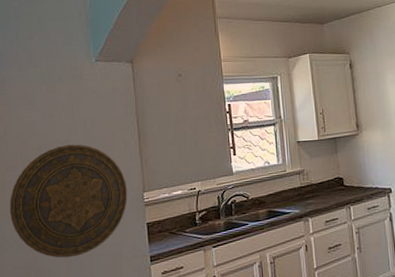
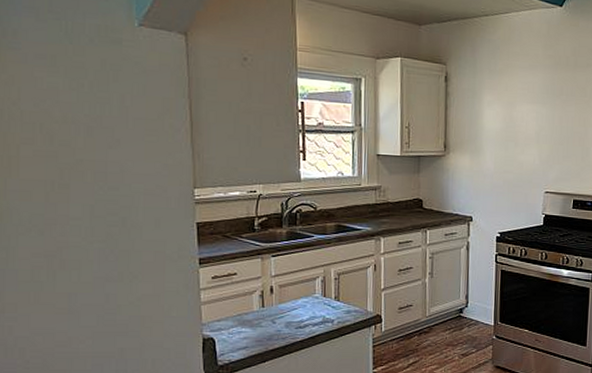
decorative plate: present [9,144,128,258] -> none [26,122,175,251]

